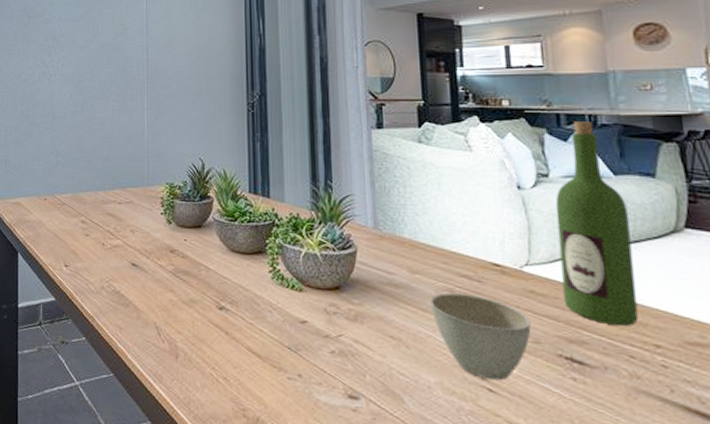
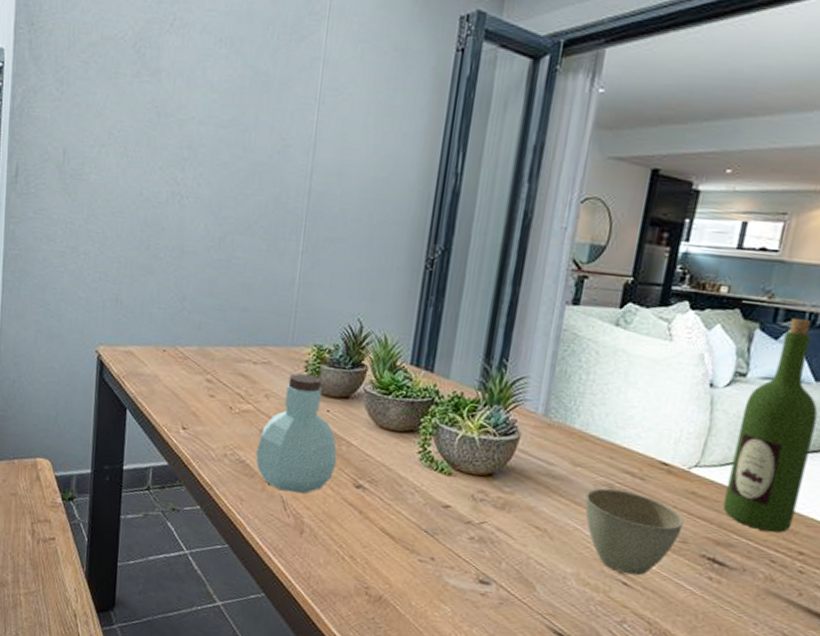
jar: none [129,208,199,319] -> present [256,373,337,494]

